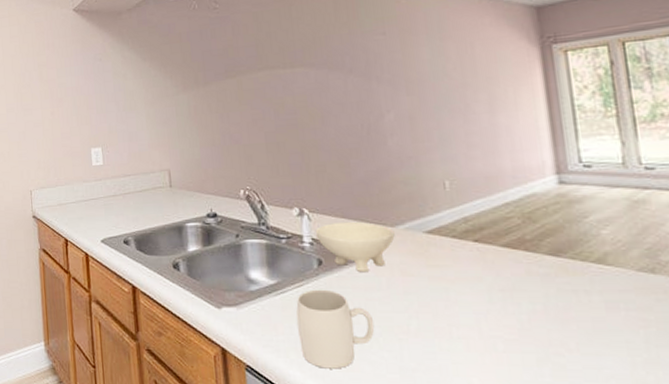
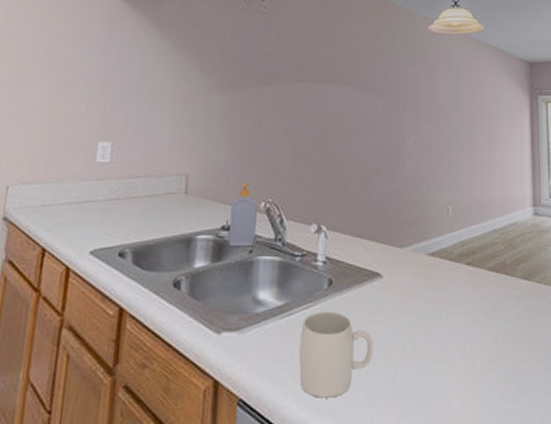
soap bottle: none [212,173,240,232] -> present [228,183,257,247]
bowl: present [315,221,395,273] -> none [330,241,402,294]

